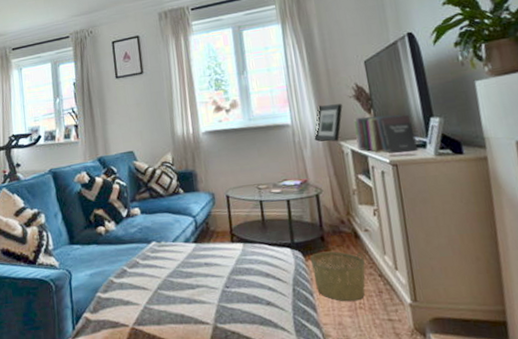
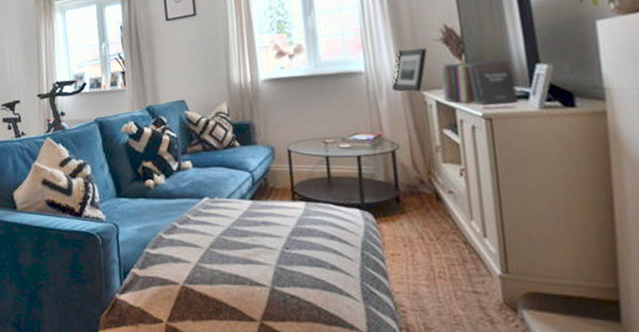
basket: present [309,251,366,302] -> none [382,214,448,270]

